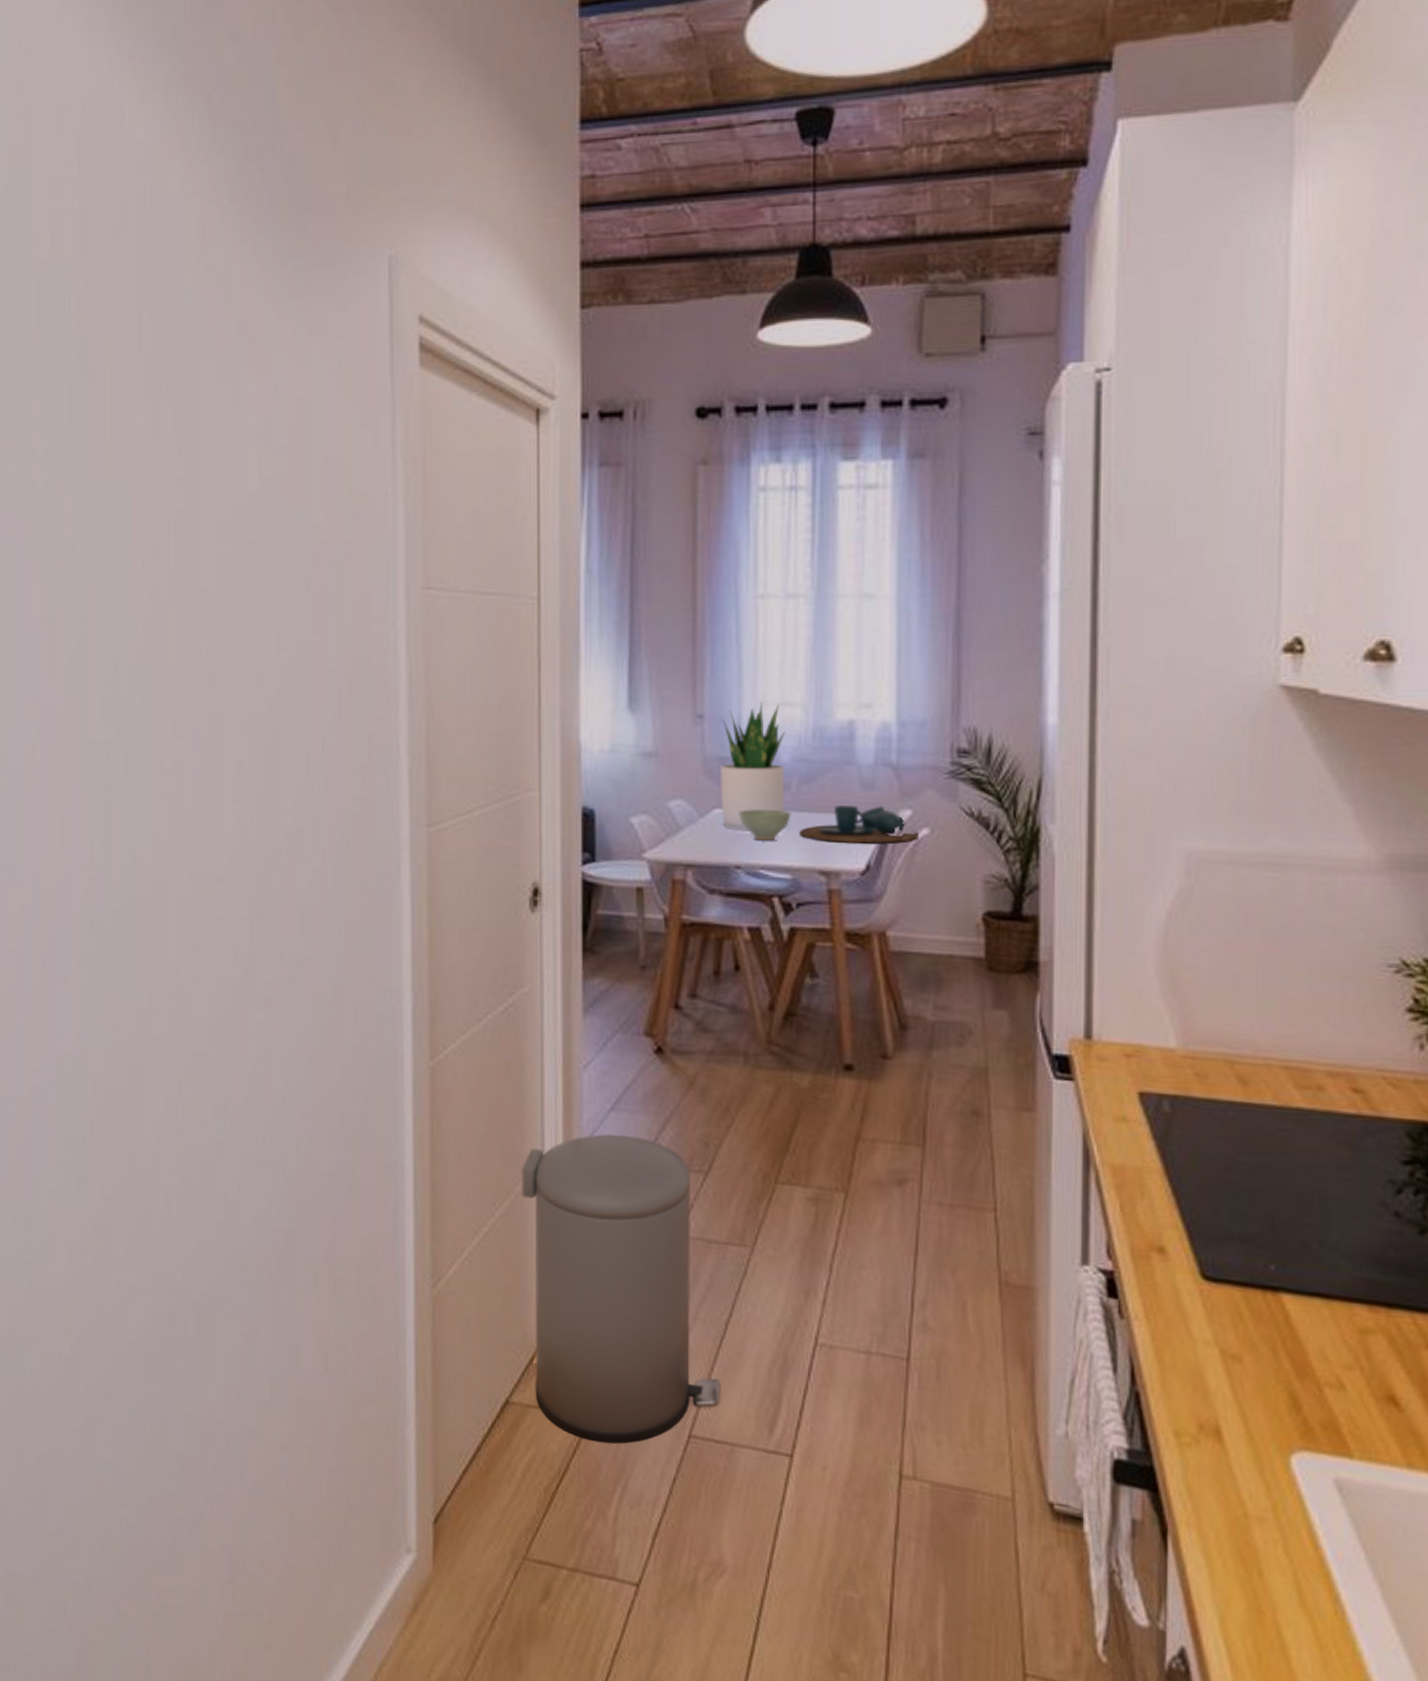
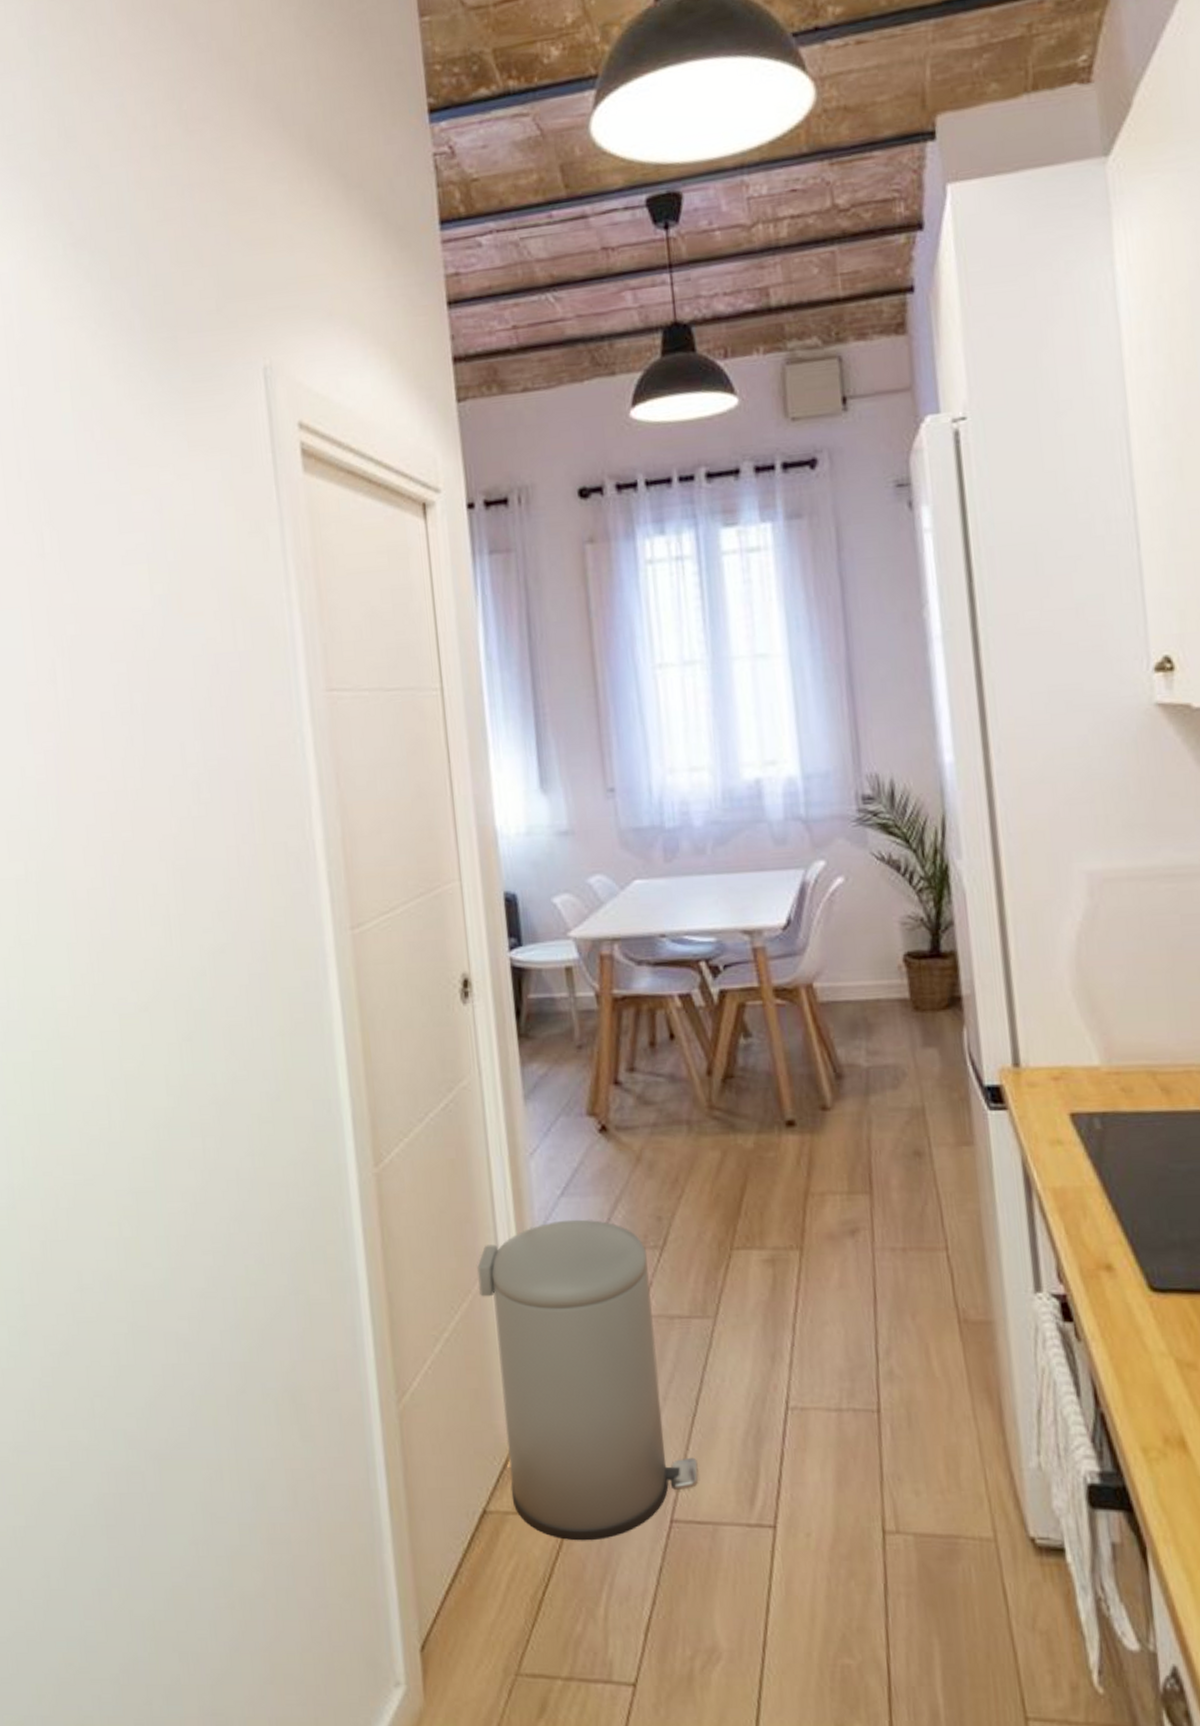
planter: present [721,703,785,832] -> none [633,769,702,900]
bowl: present [738,809,792,841] -> none [657,874,710,907]
cup set: present [799,804,919,845] -> none [719,859,834,902]

